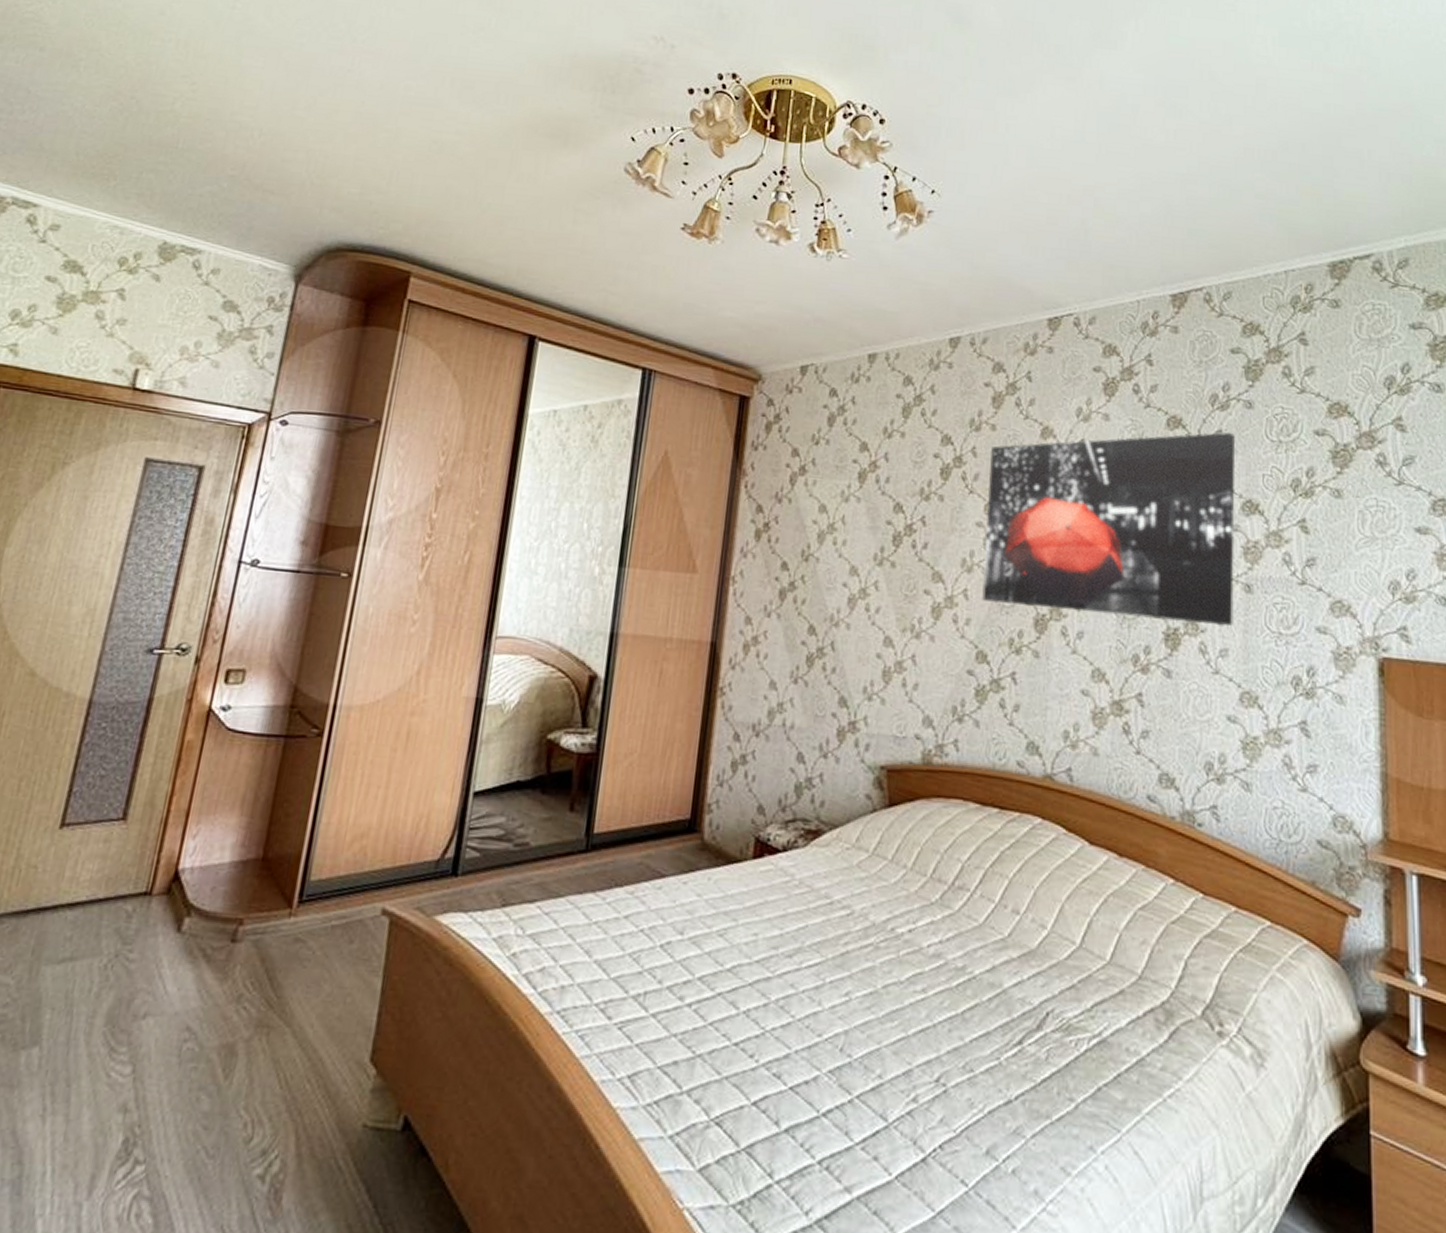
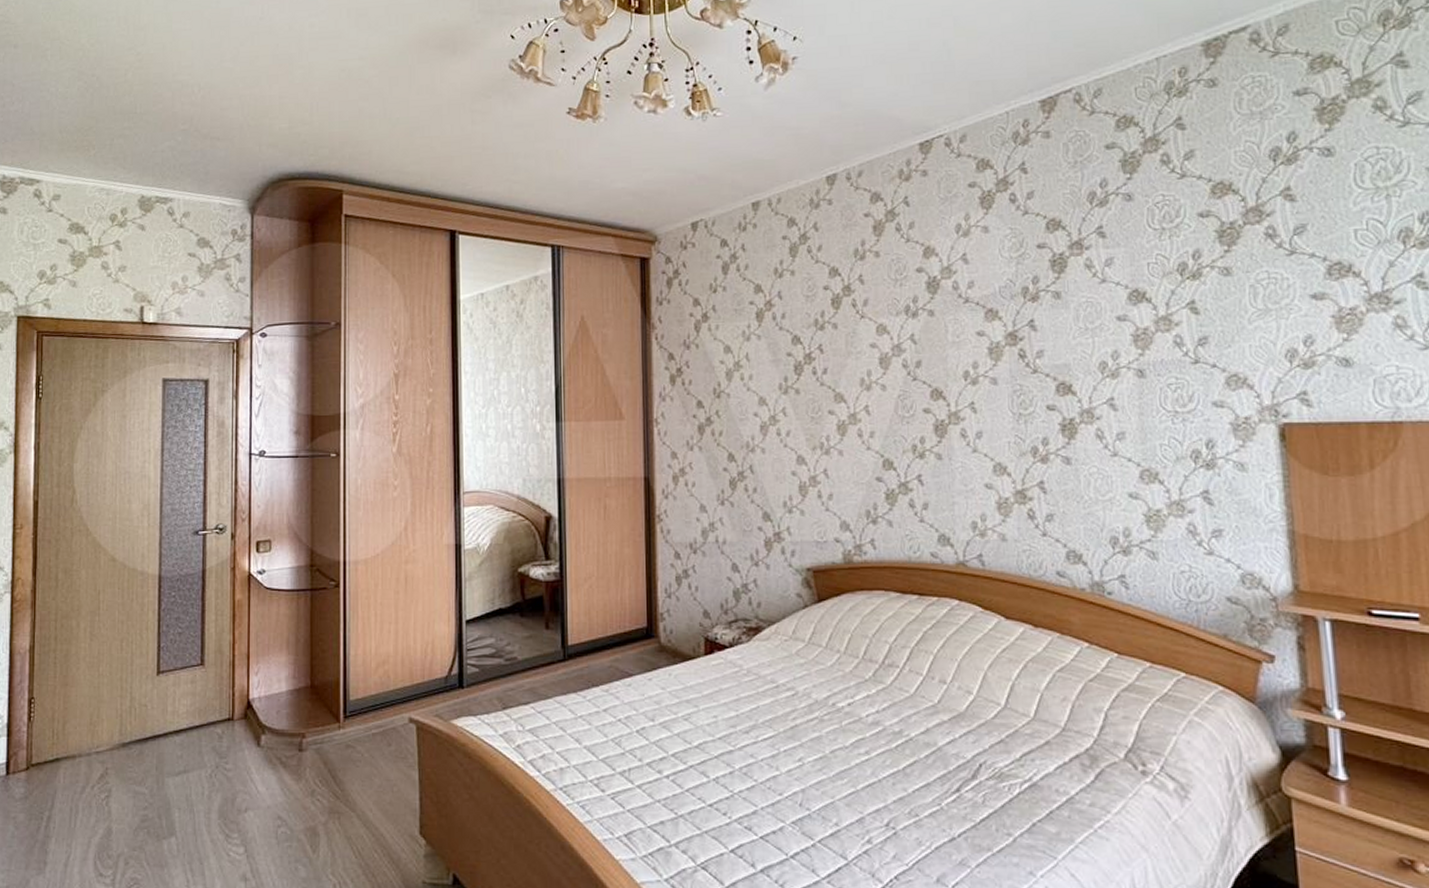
wall art: present [982,432,1235,626] -> none [877,226,1128,415]

